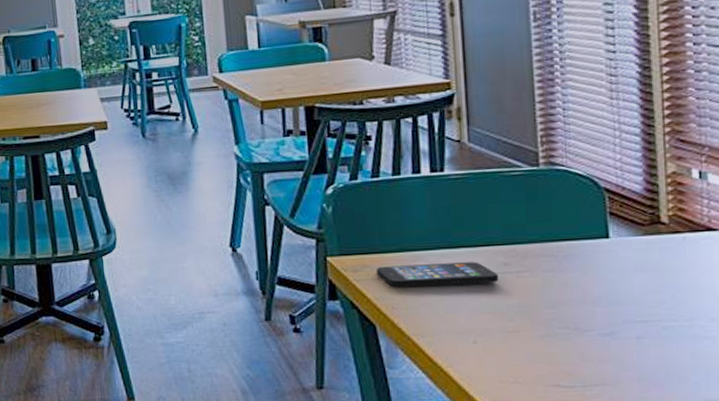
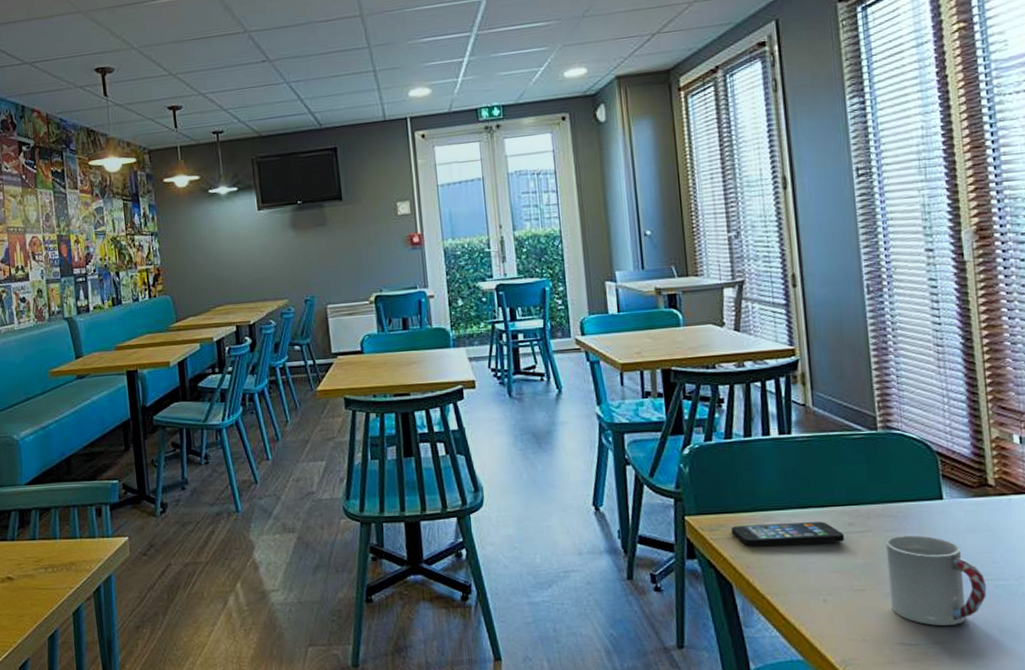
cup: none [544,275,654,368] -> present [886,535,987,626]

